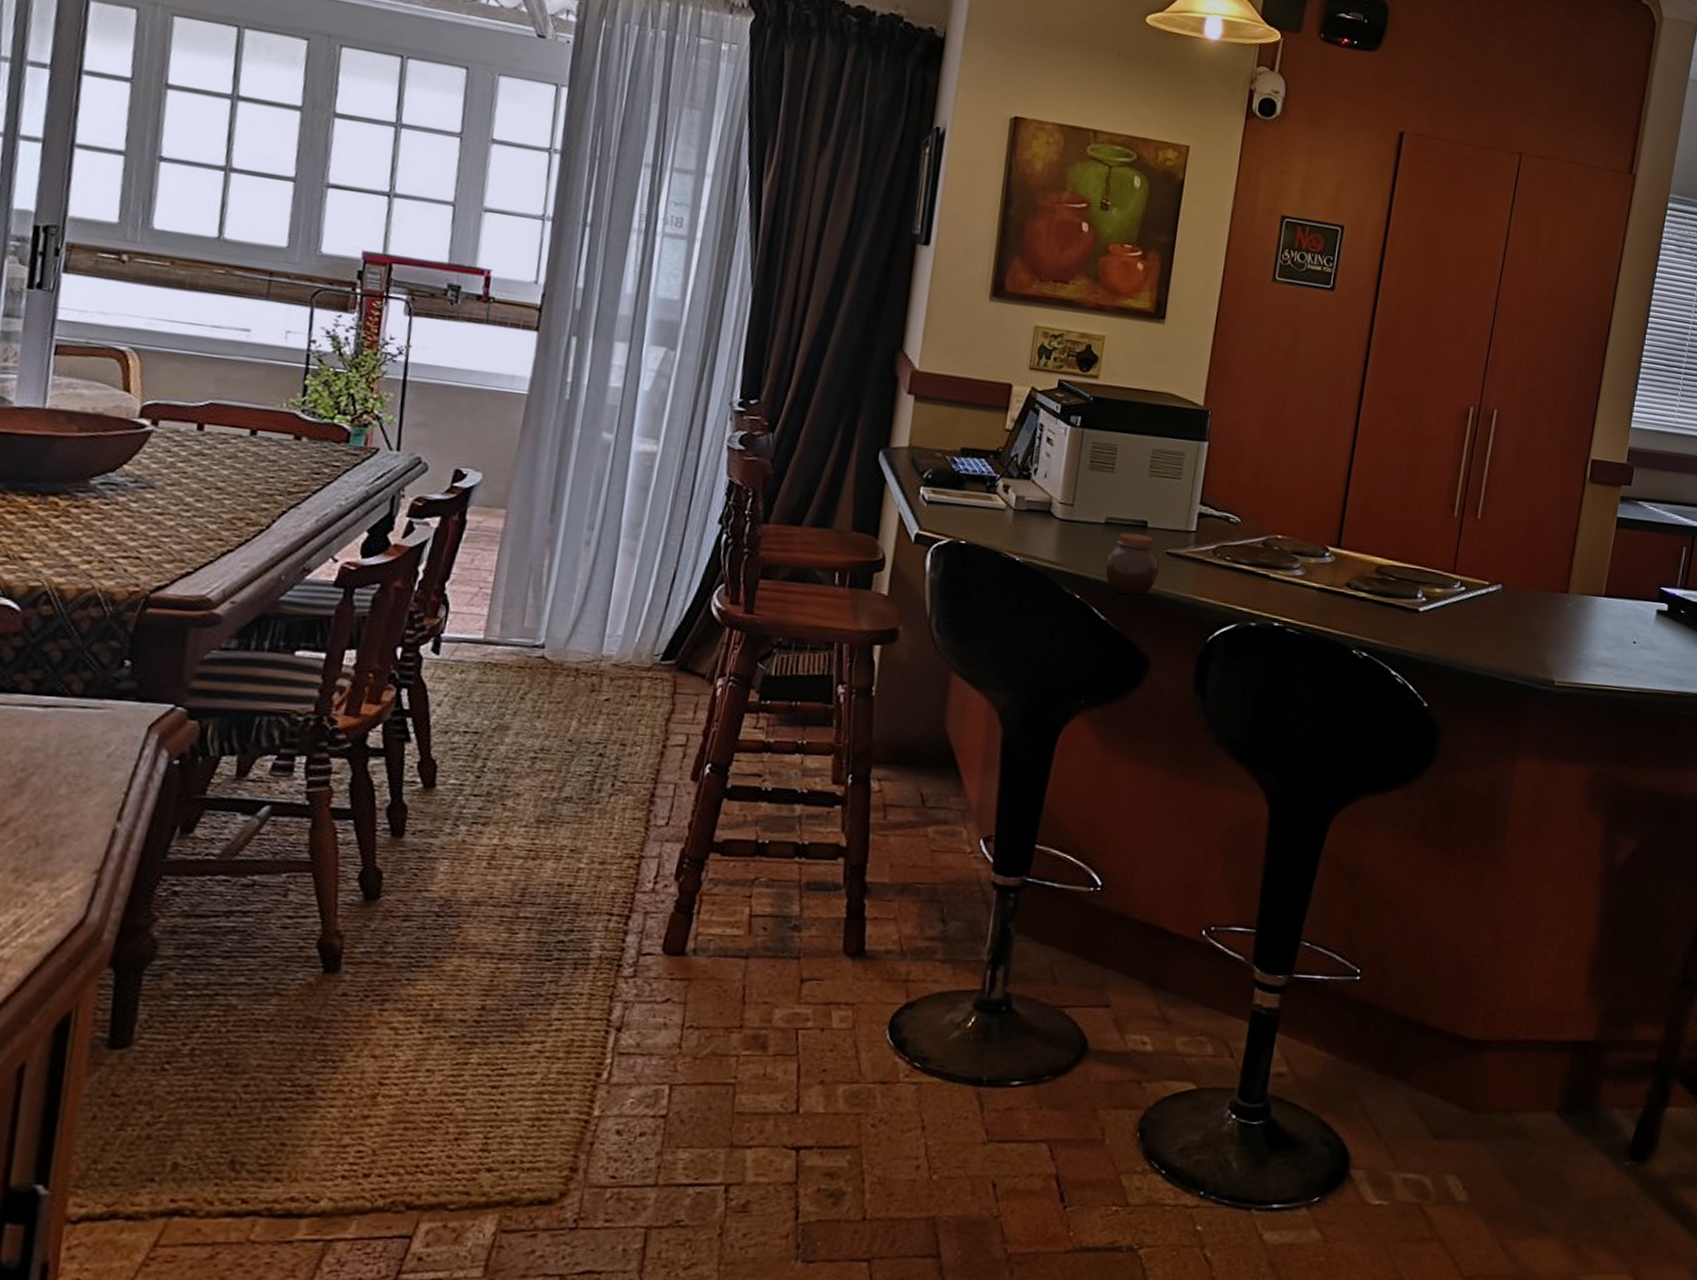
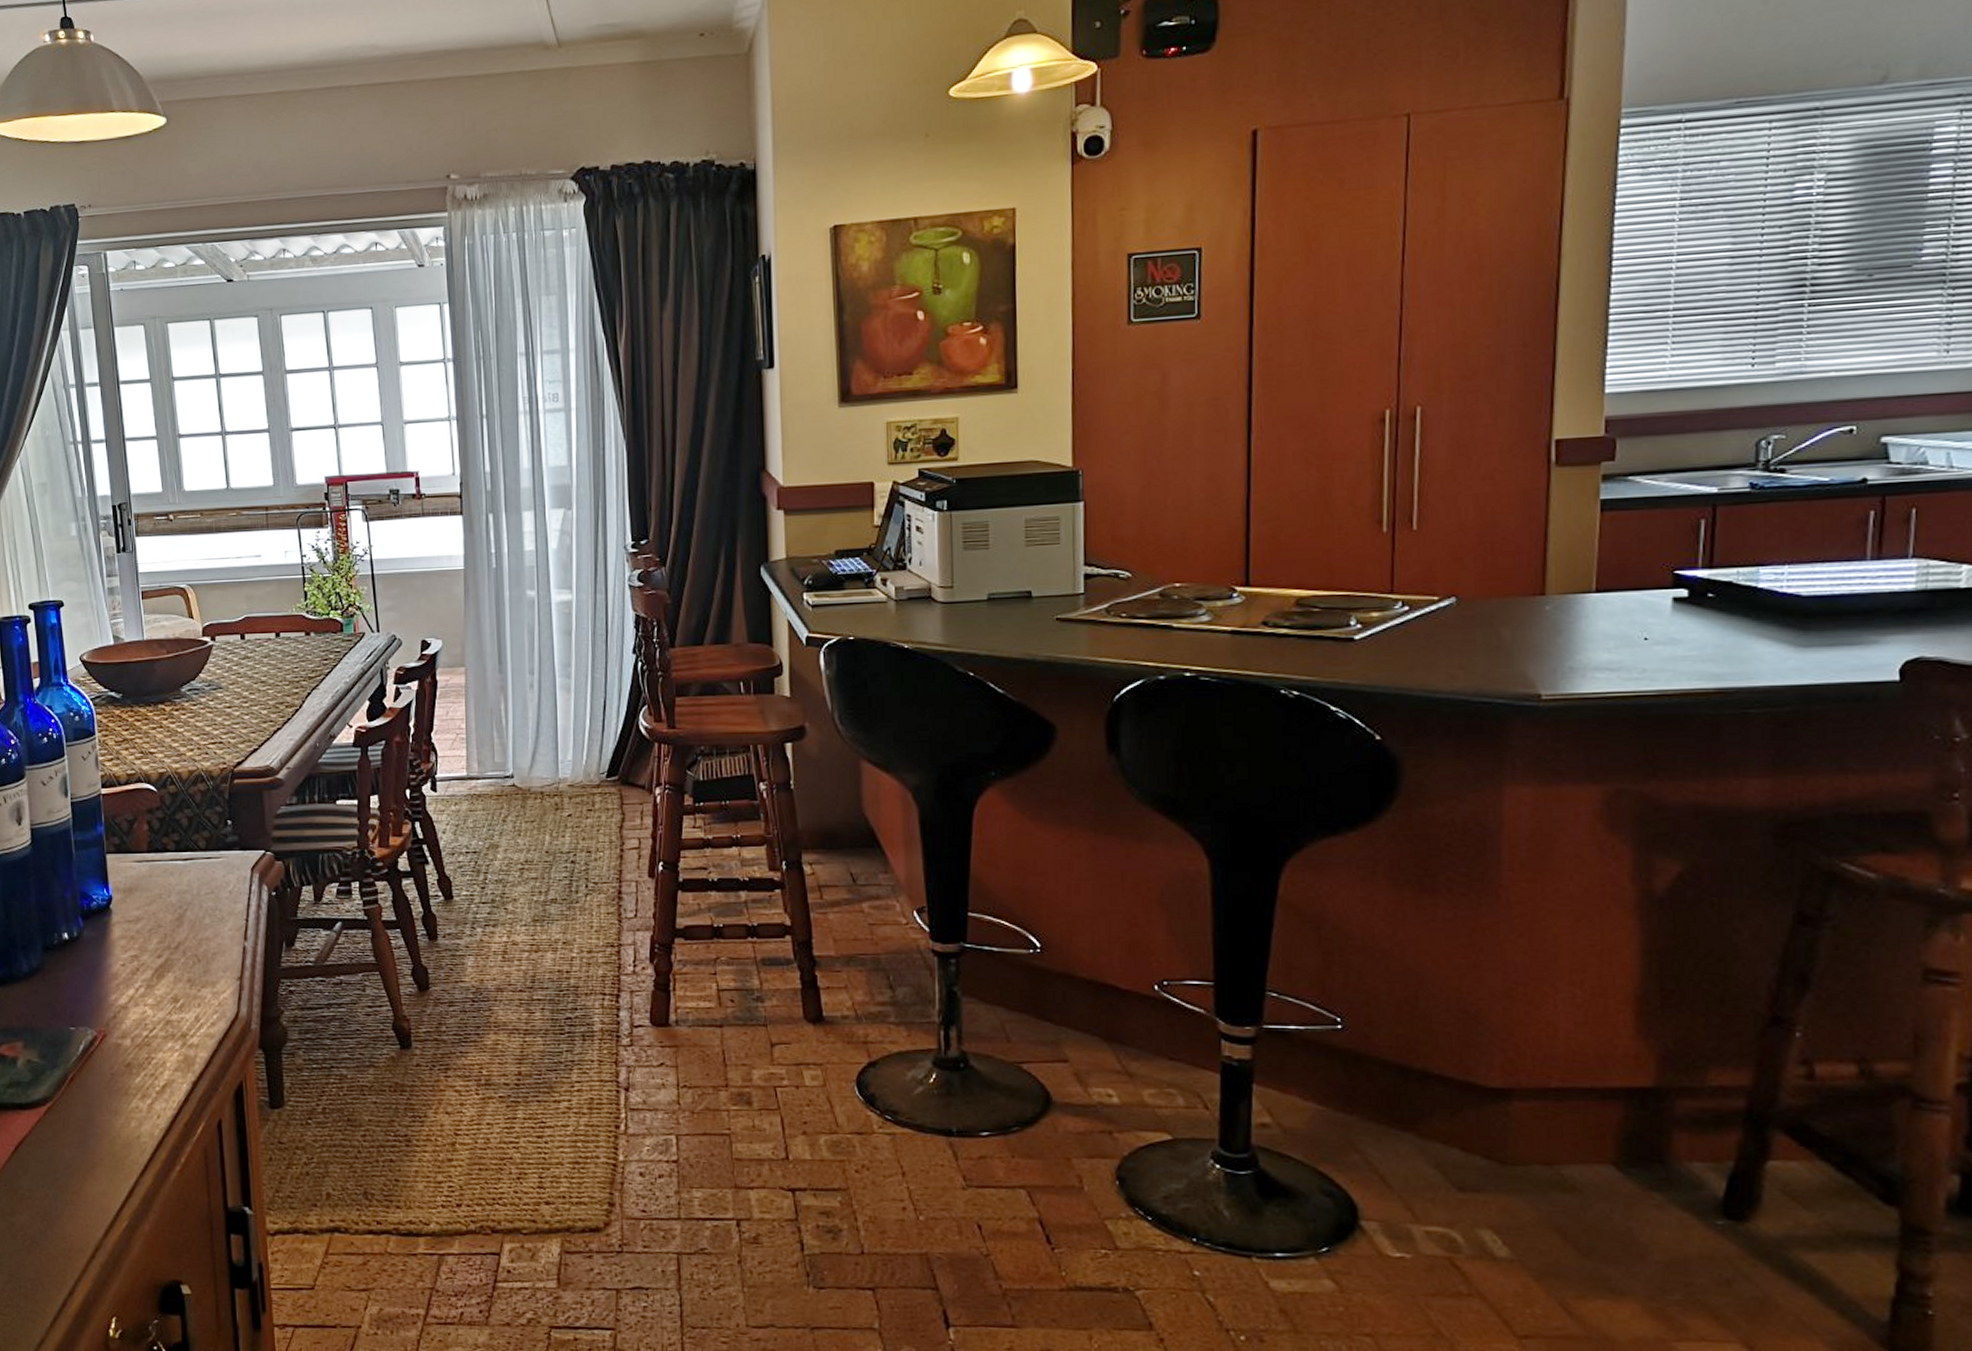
jar: present [1105,532,1160,597] -> none [994,605,1052,667]

